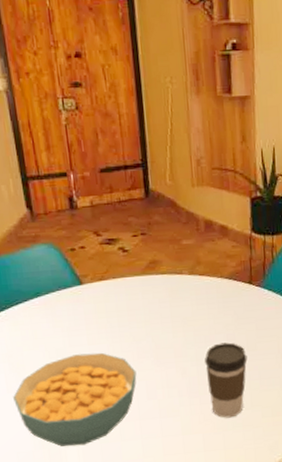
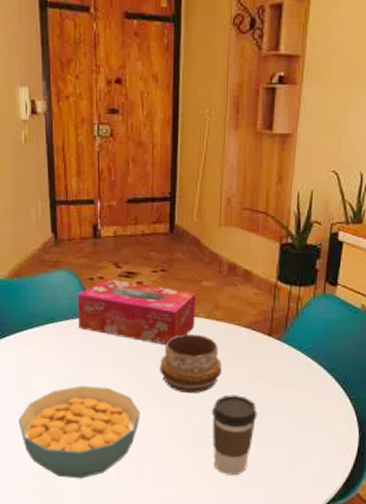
tissue box: none [60,247,180,306] -> present [77,278,197,346]
decorative bowl: none [150,290,210,348] -> present [160,333,222,394]

